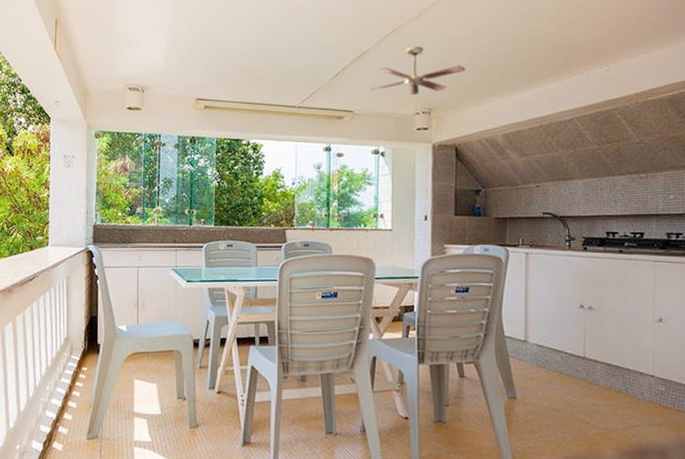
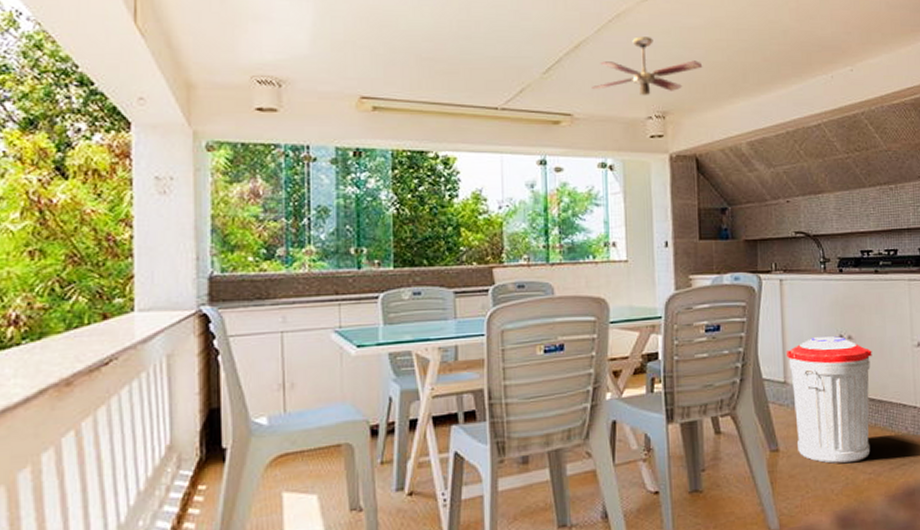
trash can: none [527,305,612,418] -> present [786,336,872,464]

